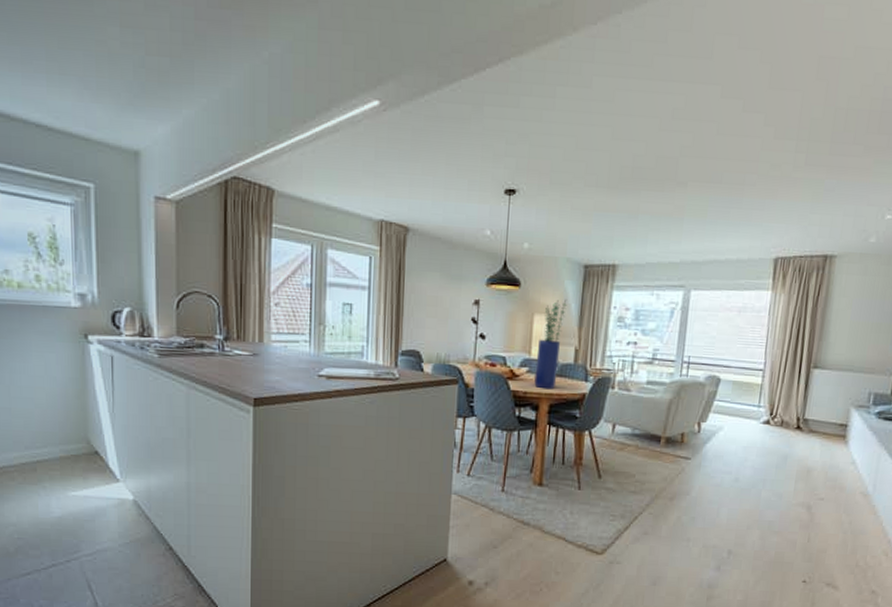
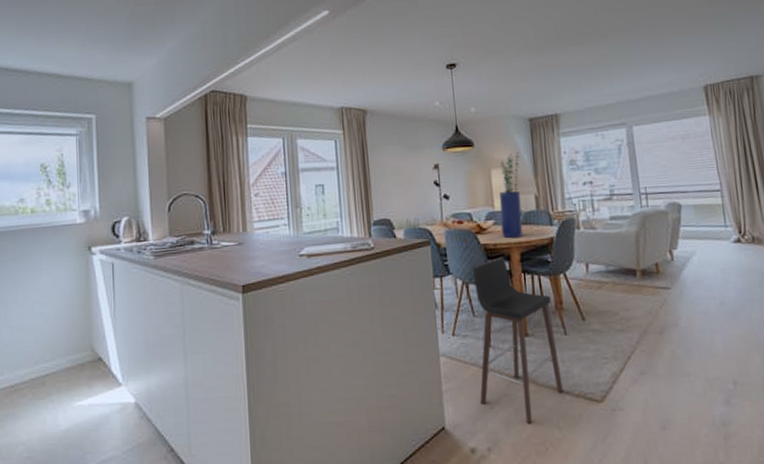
bar stool: none [485,406,572,565] -> present [472,257,563,424]

